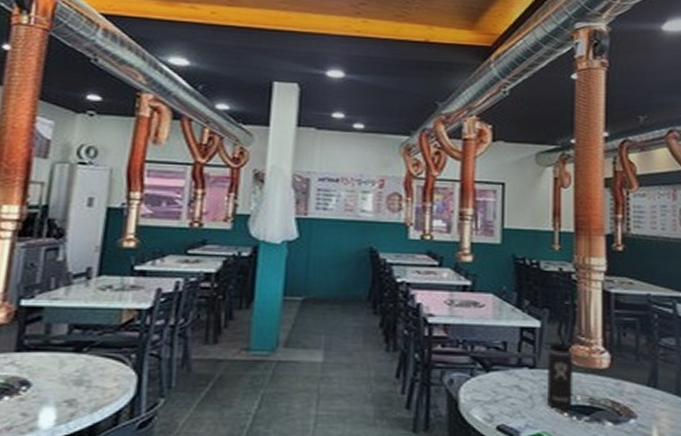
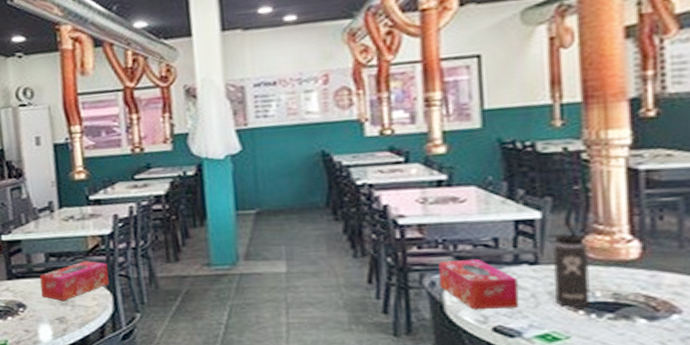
tissue box: none [52,336,139,381] -> present [39,261,110,301]
tissue box: none [457,361,519,409] -> present [438,259,519,311]

